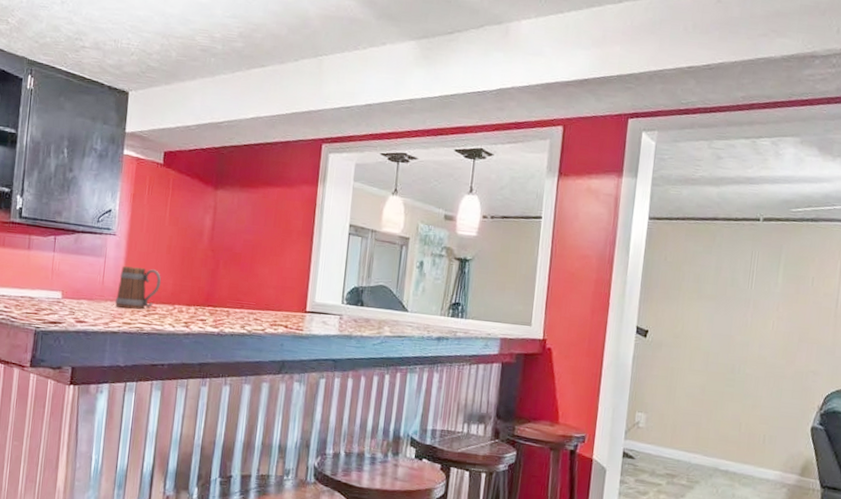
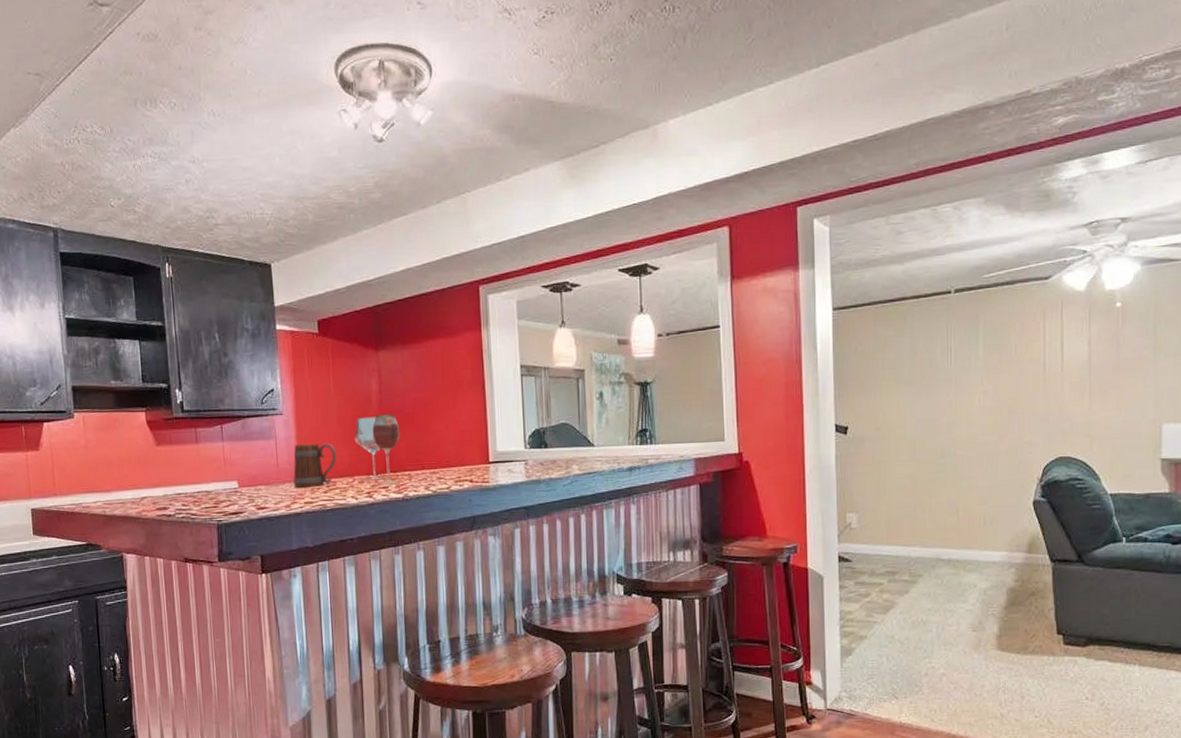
wine glass: none [181,249,207,314] -> present [354,417,388,482]
wineglass: none [196,249,226,319] -> present [372,413,401,485]

